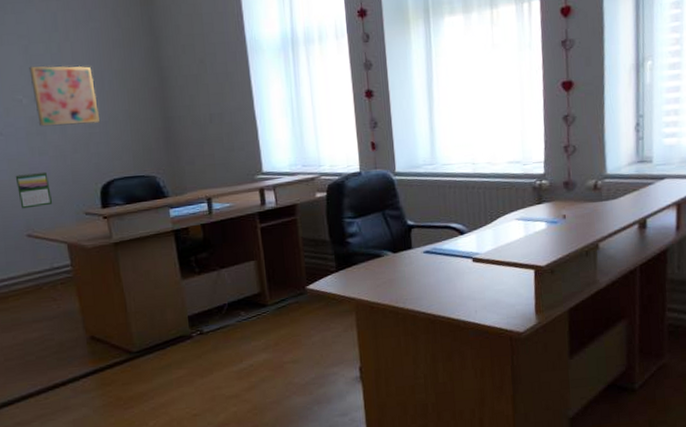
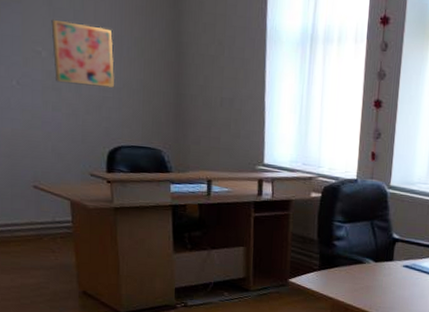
calendar: present [15,171,53,209] -> none [27,126,61,161]

